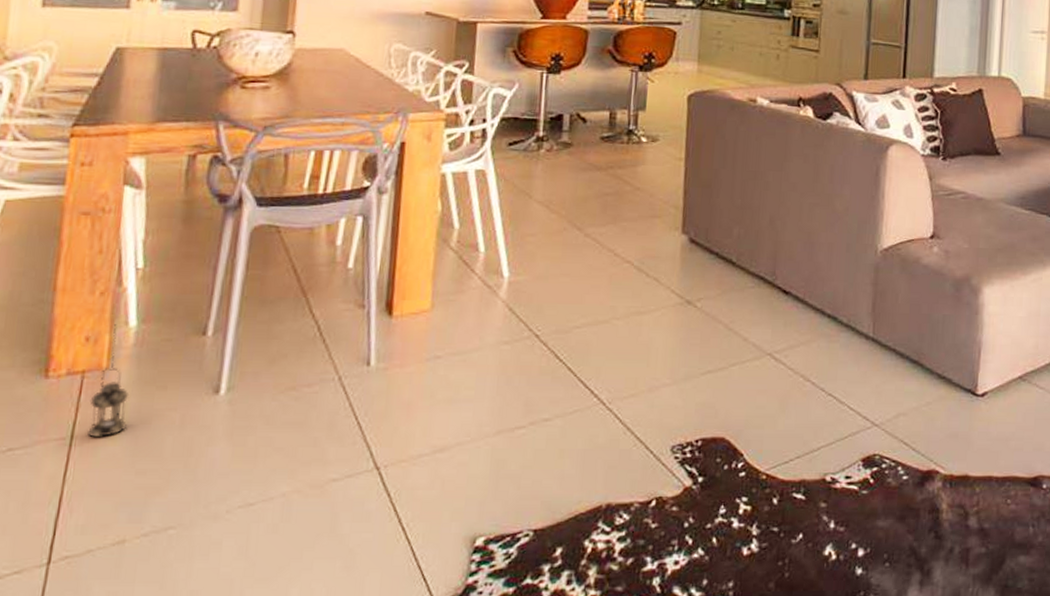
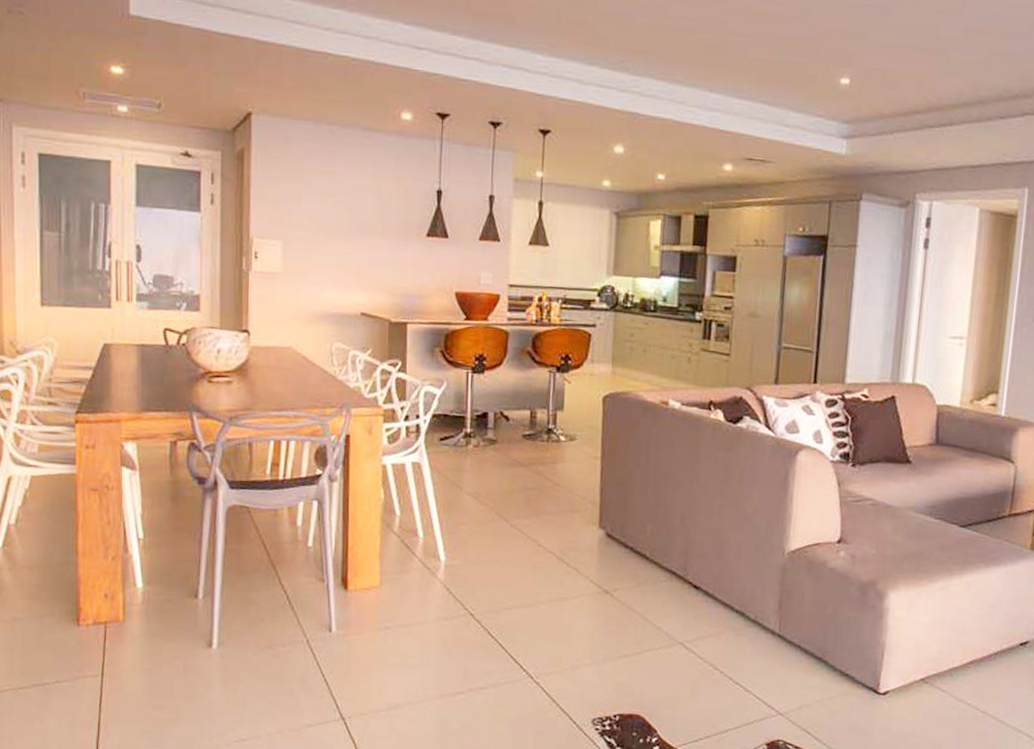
lantern: present [87,324,130,438] -> none [113,585,143,678]

